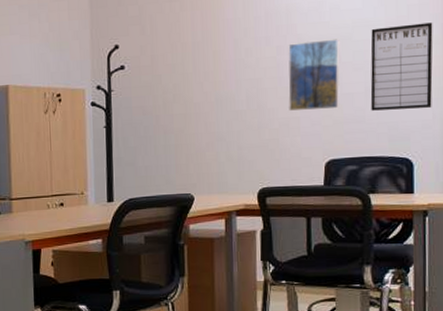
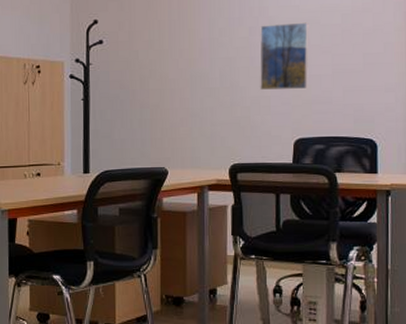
writing board: present [370,22,433,111] -> none [337,10,396,93]

